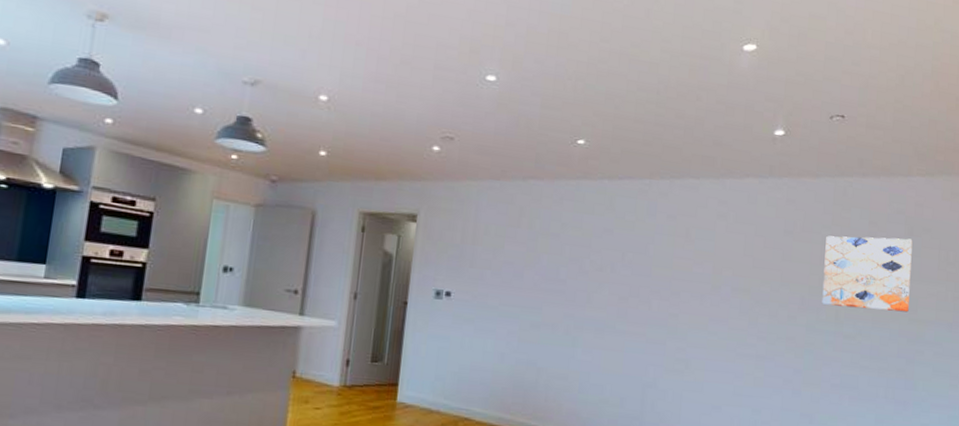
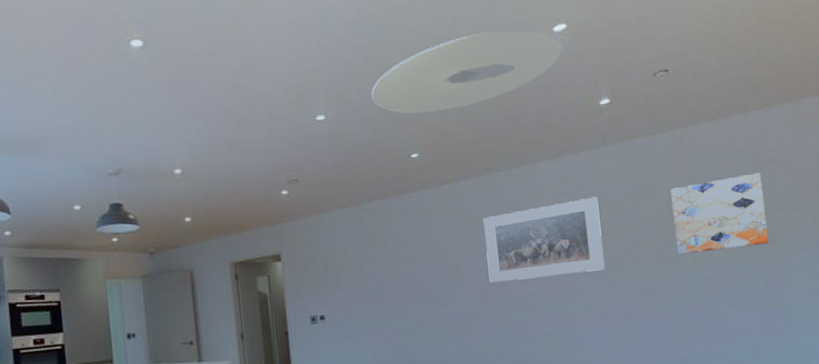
ceiling light: none [549,32,748,104] -> present [371,29,562,114]
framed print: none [632,223,755,305] -> present [483,196,605,283]

